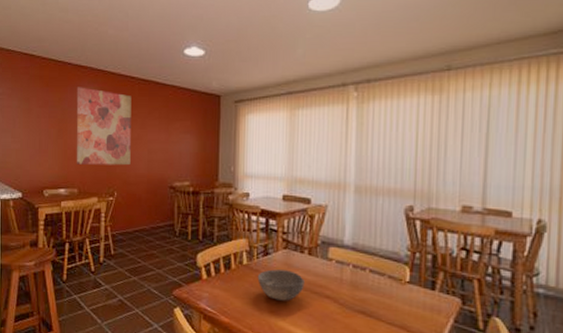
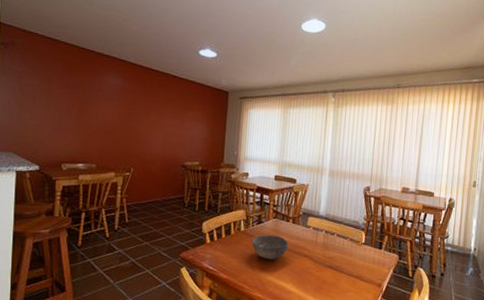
wall art: present [76,87,131,166] -> none [95,73,151,145]

